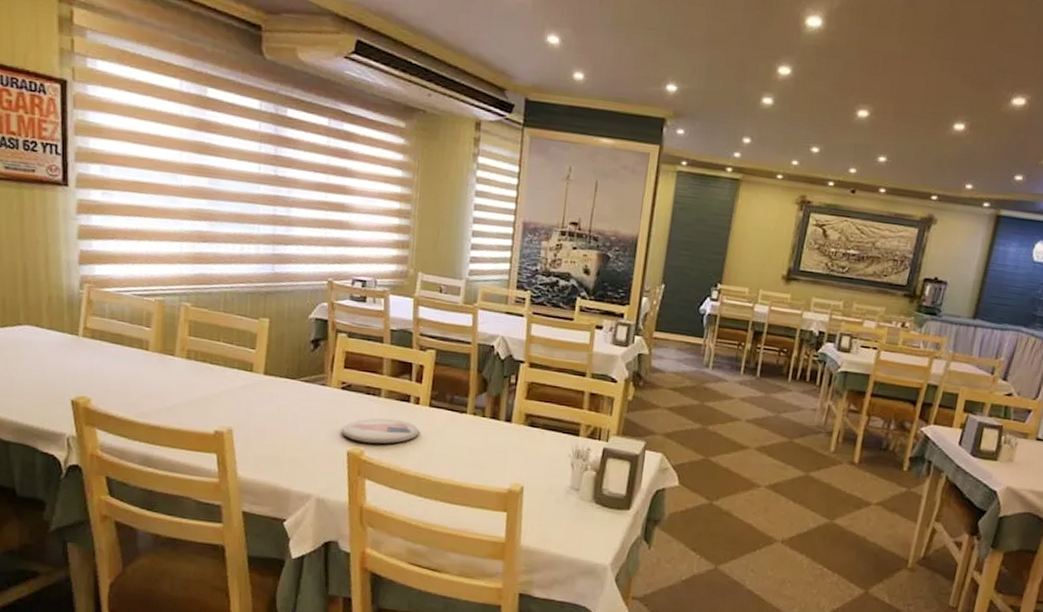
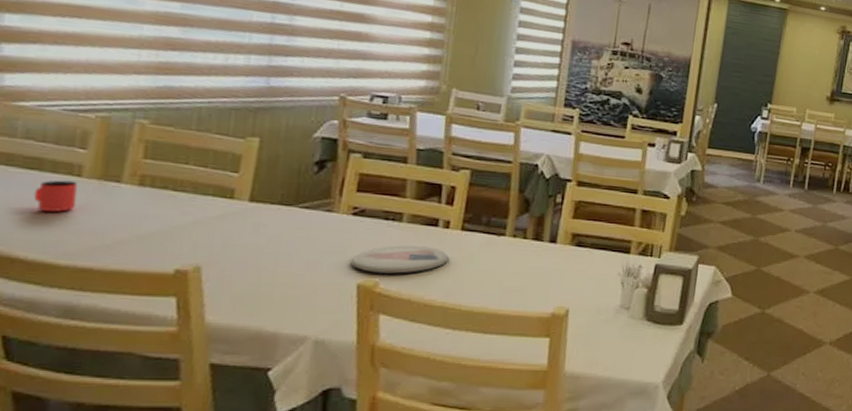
cup: none [119,353,147,379] -> present [33,180,79,212]

